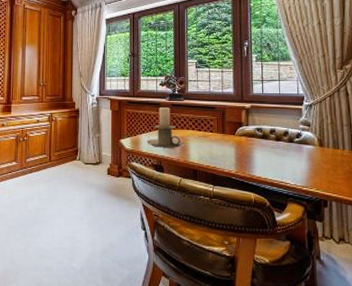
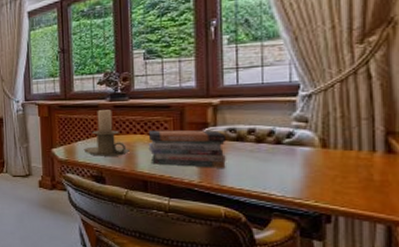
book stack: none [198,127,256,161] -> present [148,130,227,168]

